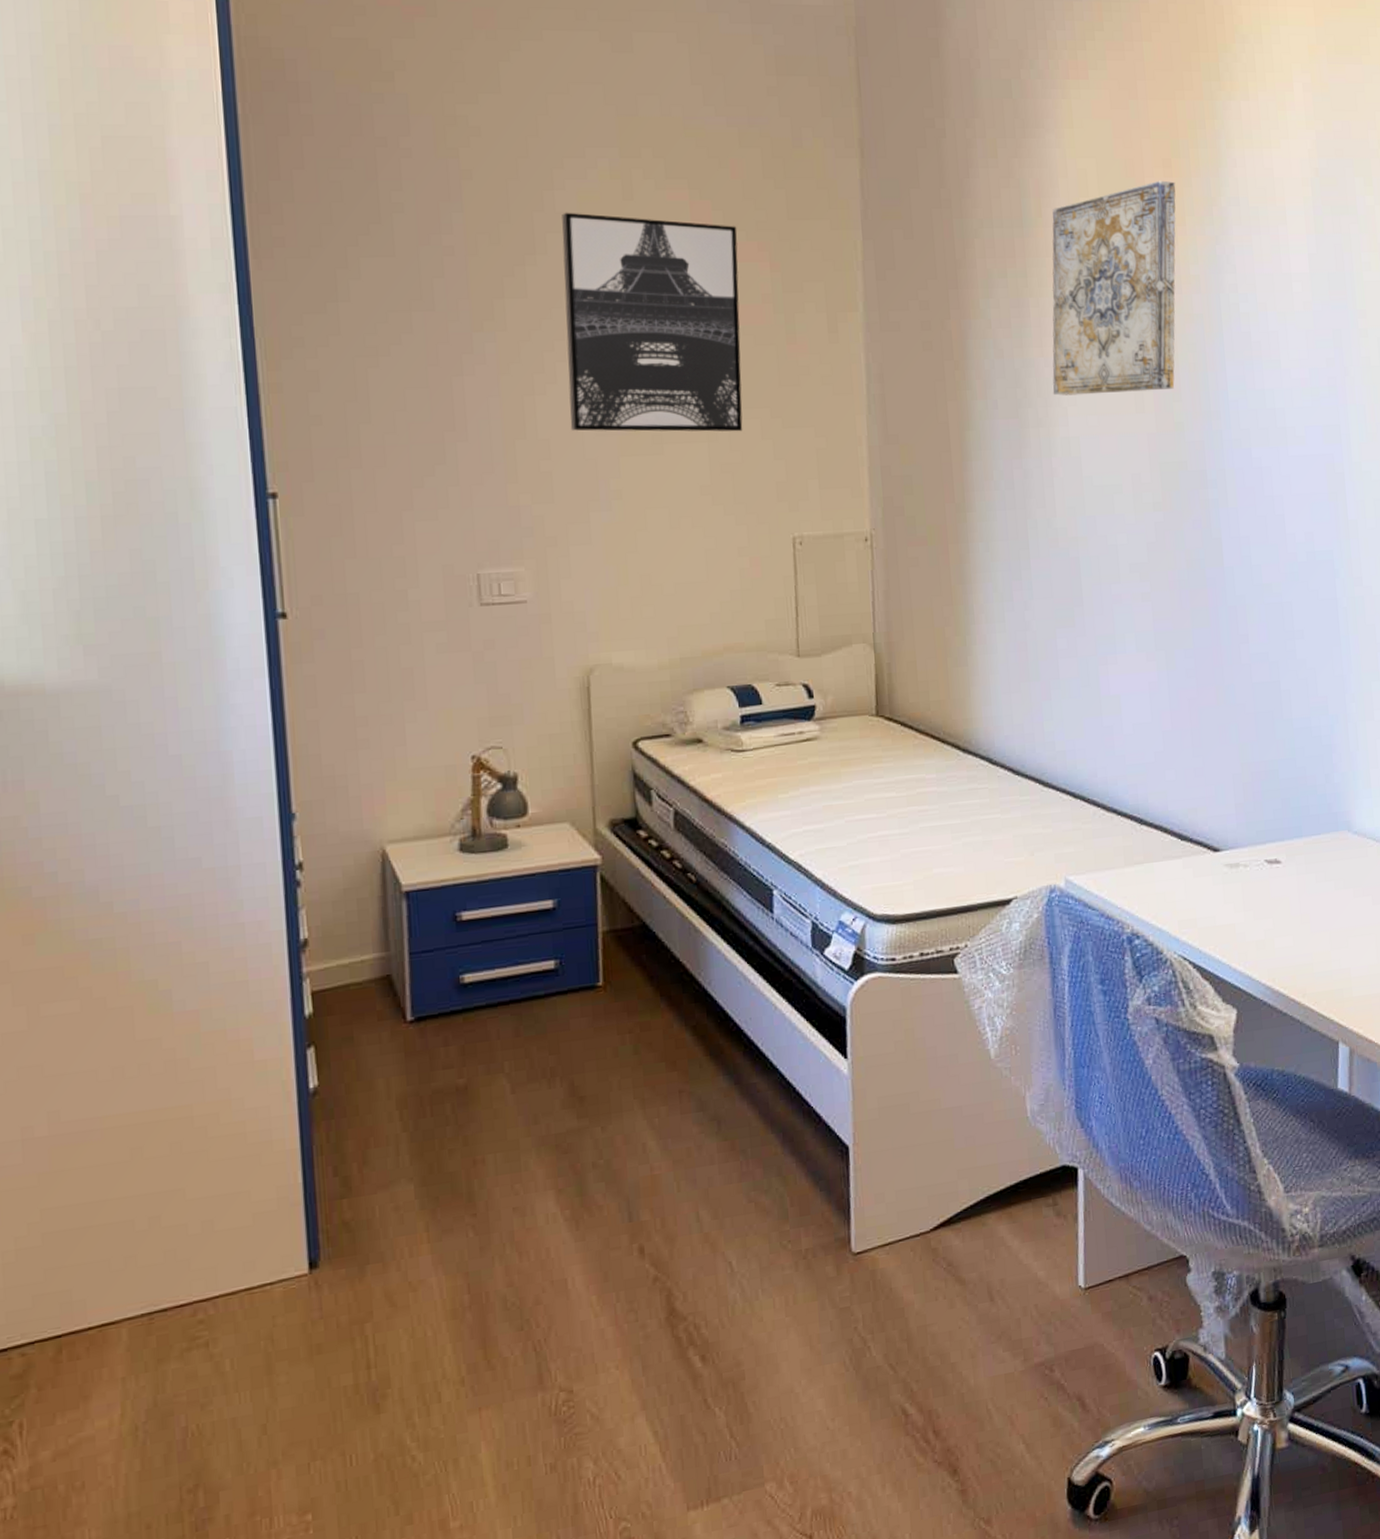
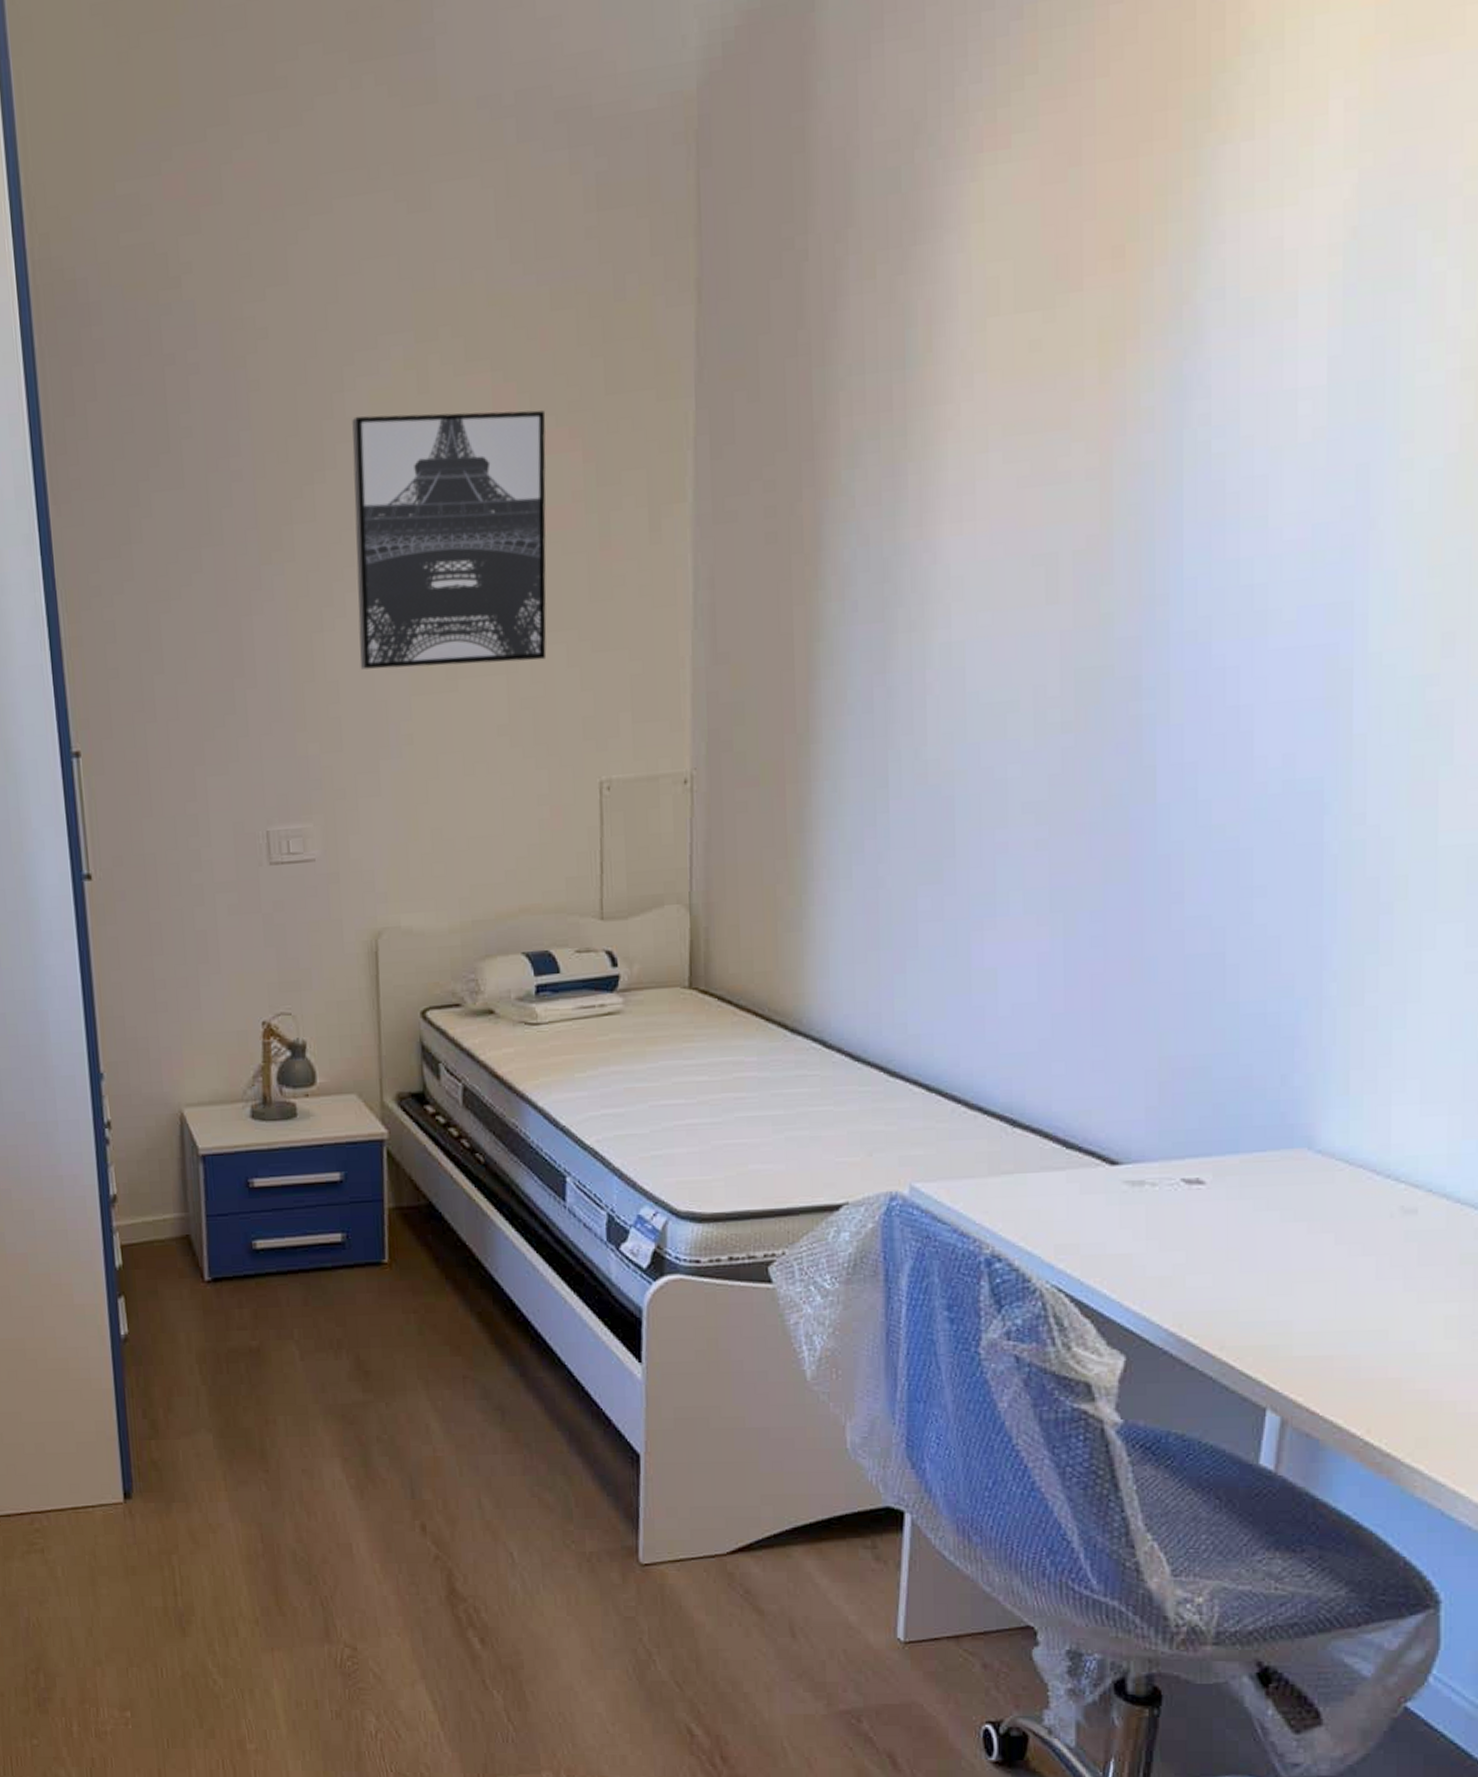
wall art: present [1052,180,1176,396] -> none [932,277,1129,589]

